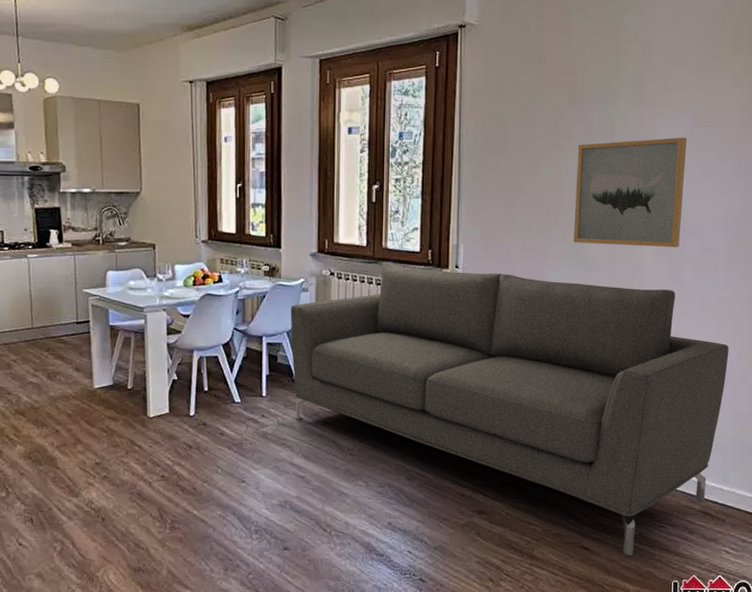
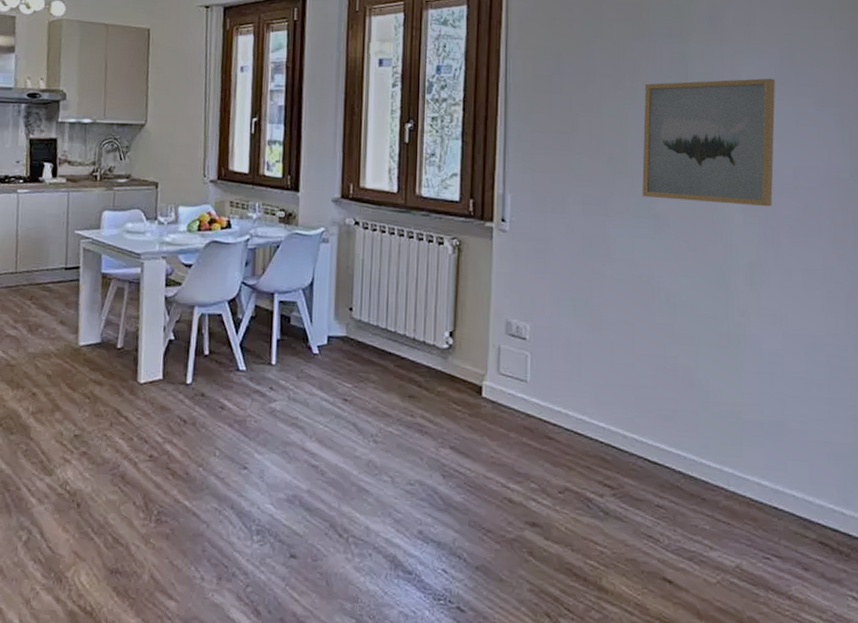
sofa: present [290,262,729,555] -> none [307,211,842,594]

